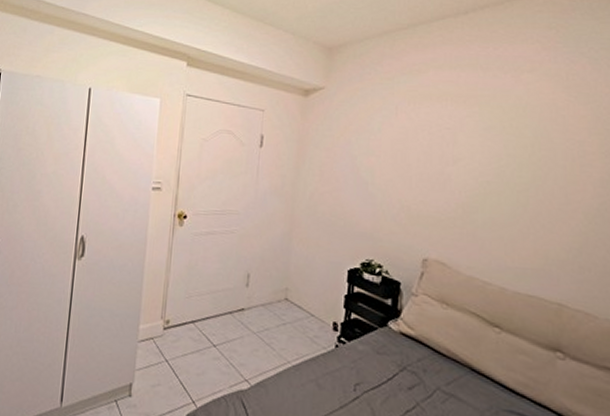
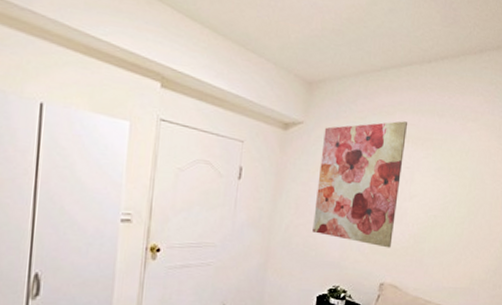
wall art: none [340,78,445,219] -> present [312,121,408,248]

